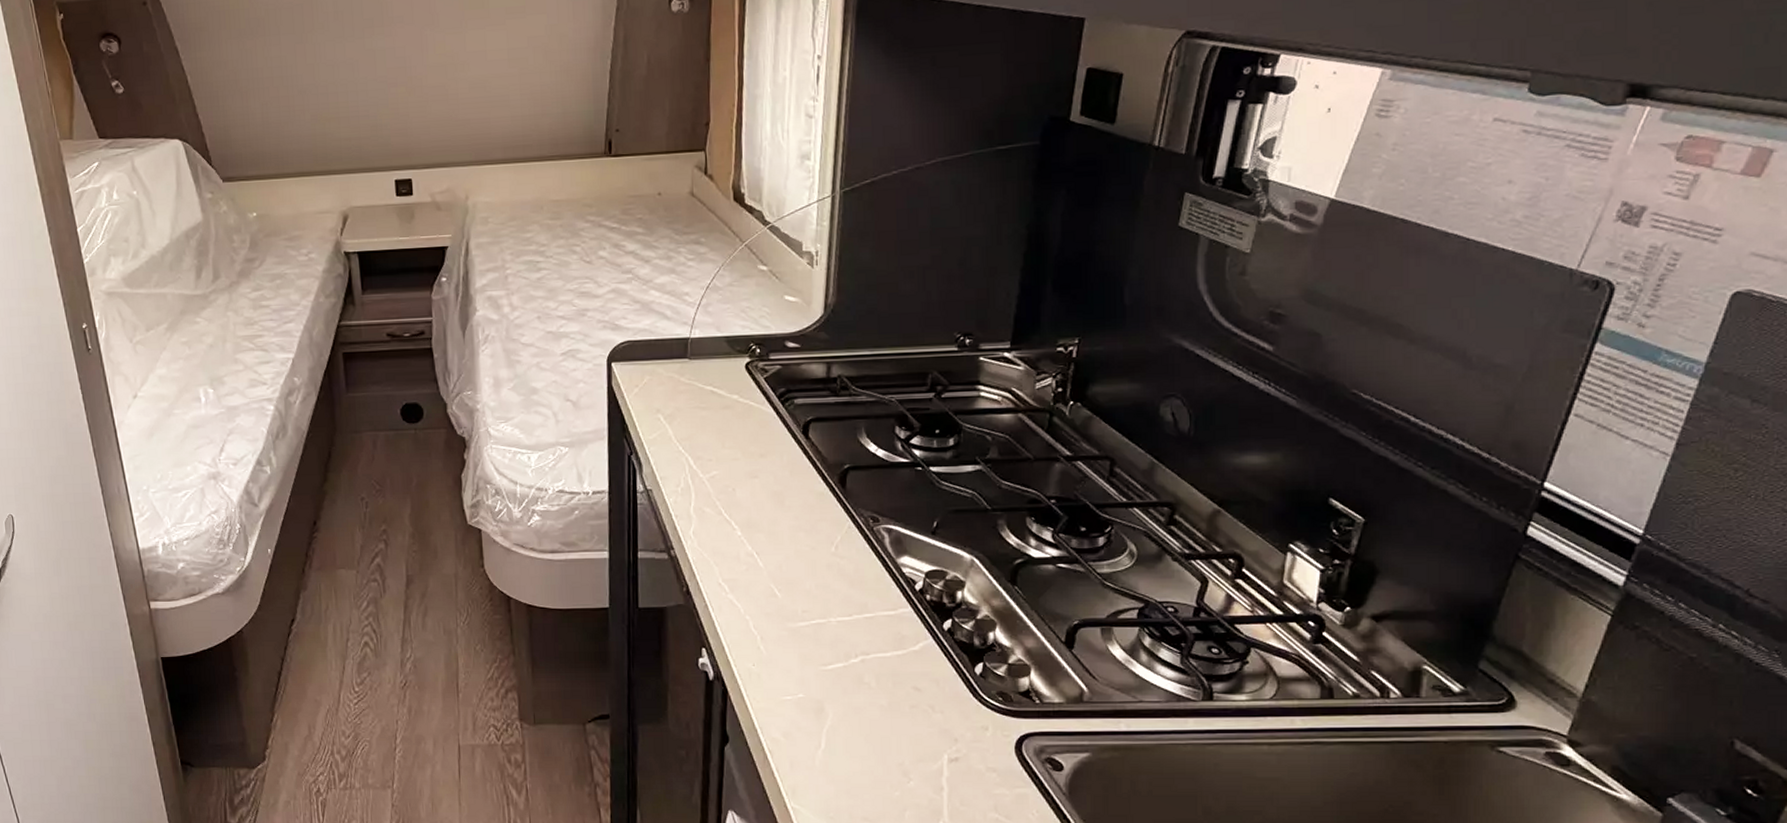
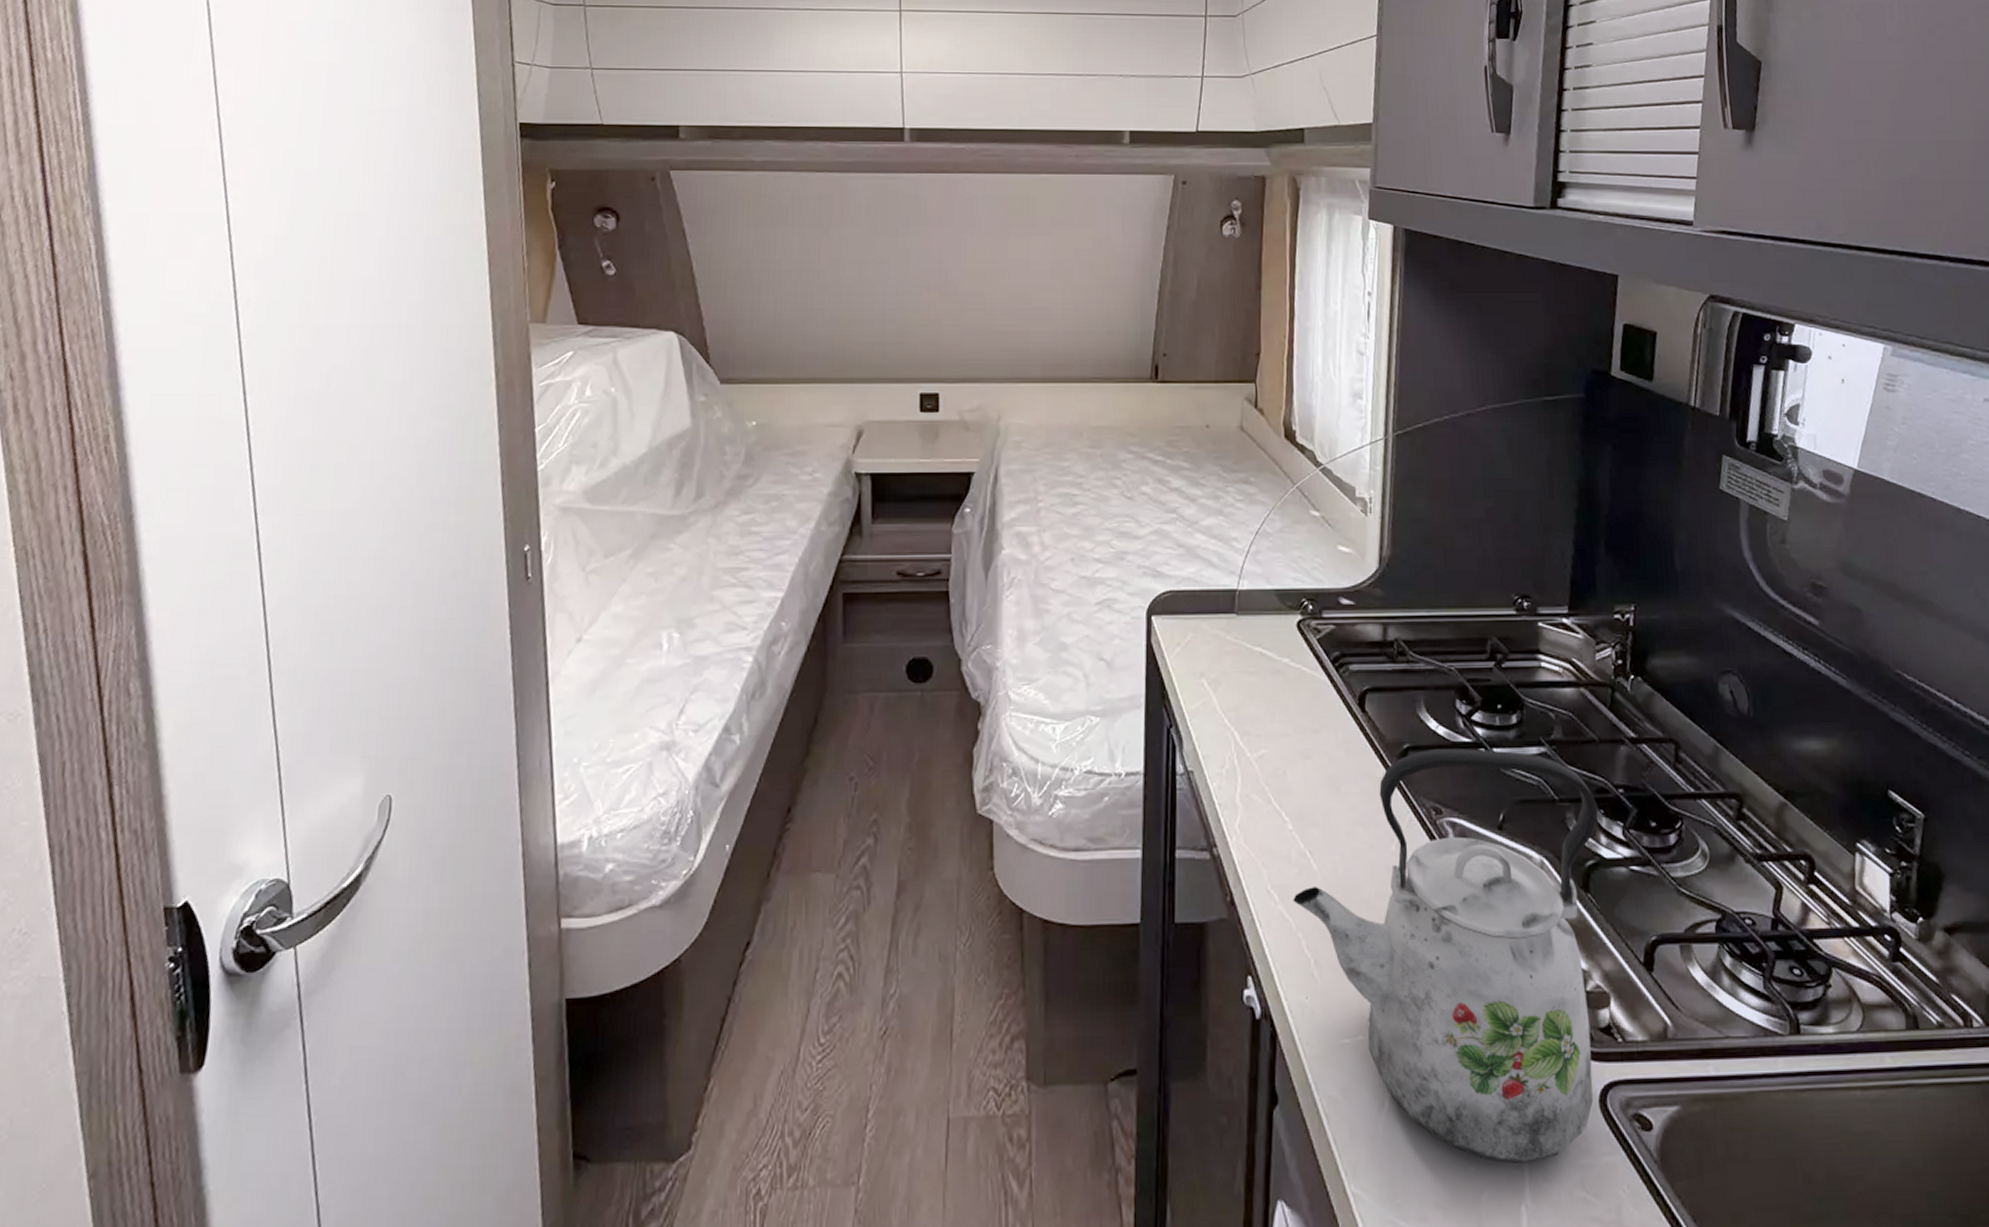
kettle: none [741,468,1030,792] -> present [1293,749,1599,1165]

